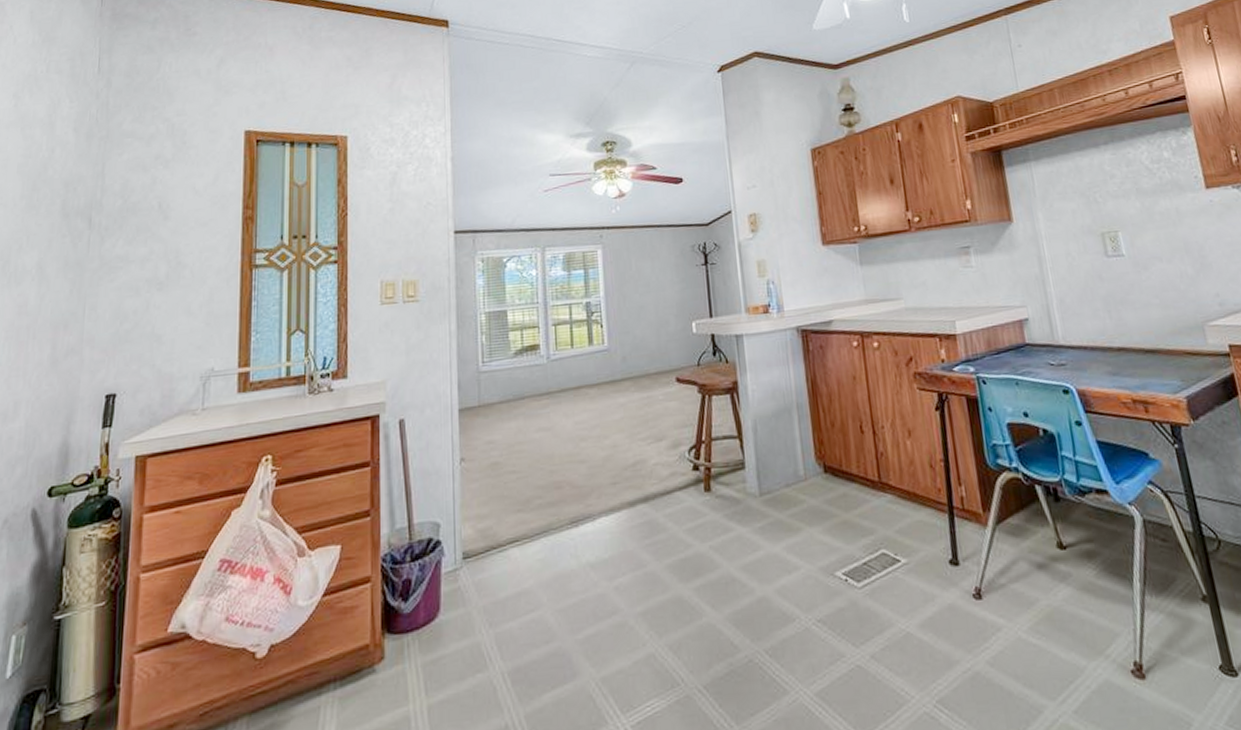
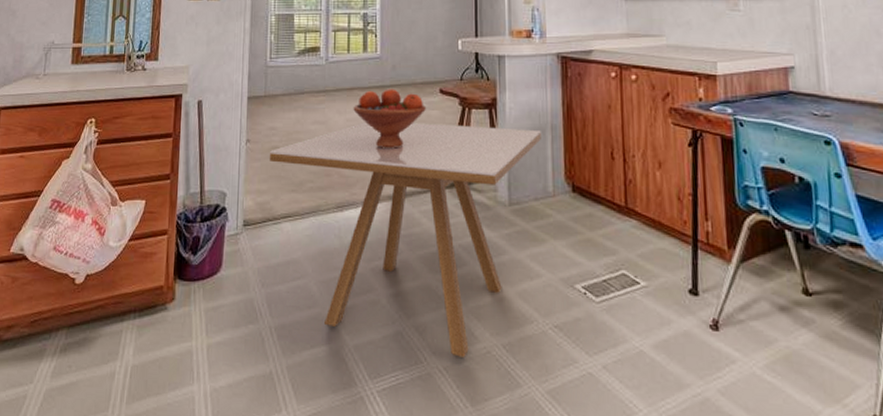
dining table: none [489,410,788,672] -> present [270,122,541,357]
fruit bowl: none [582,382,663,450] -> present [353,89,426,149]

